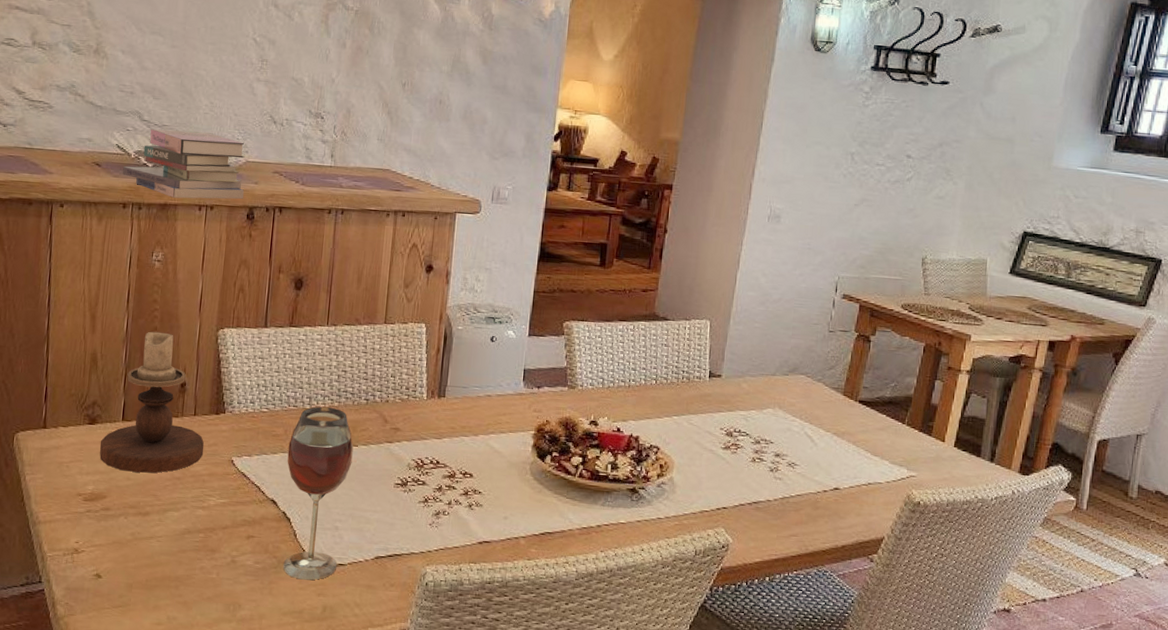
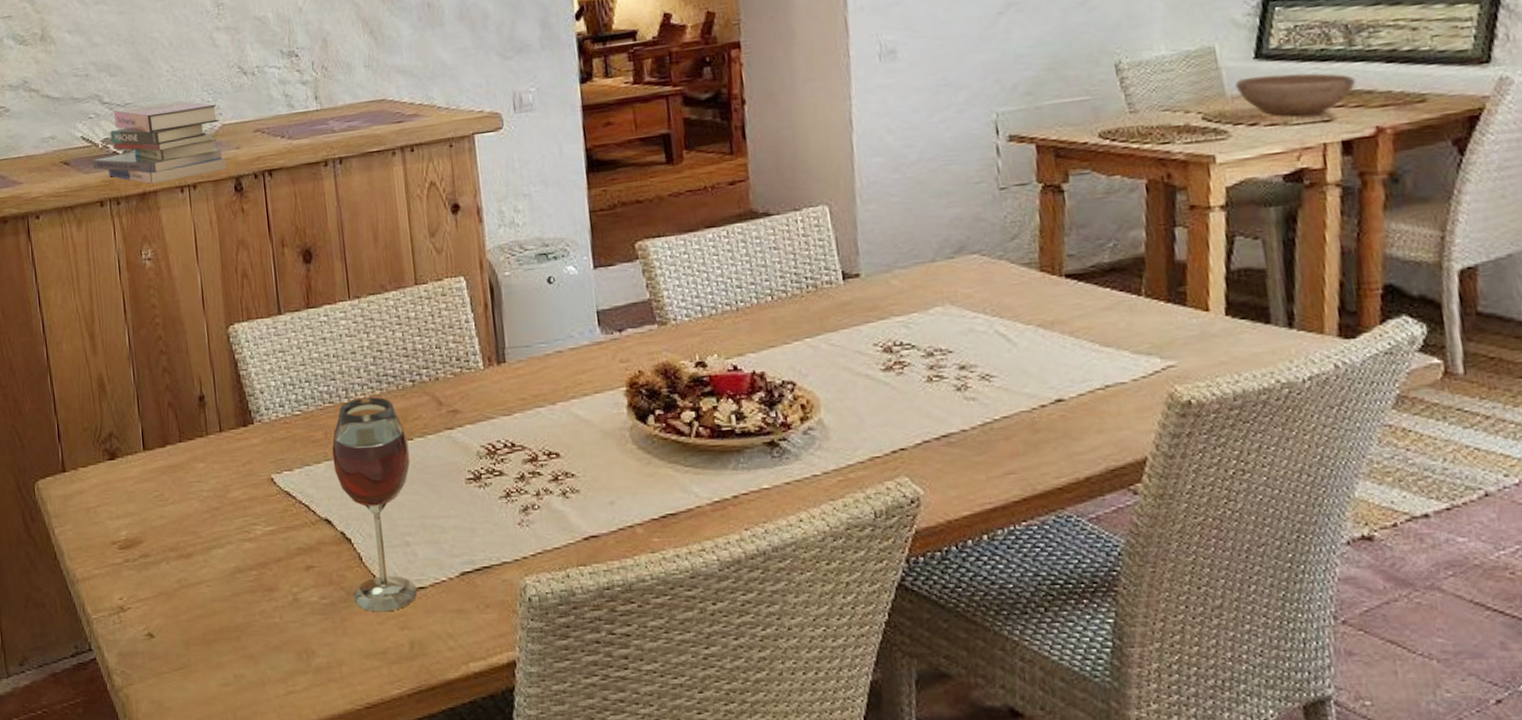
candlestick: present [100,331,204,473] -> none [124,340,239,509]
bowl: none [994,285,1066,320] -> present [1235,73,1356,116]

